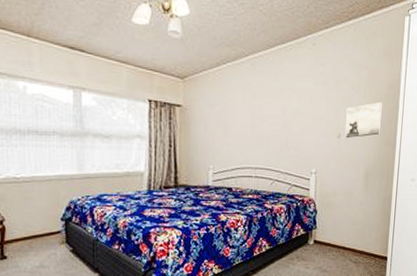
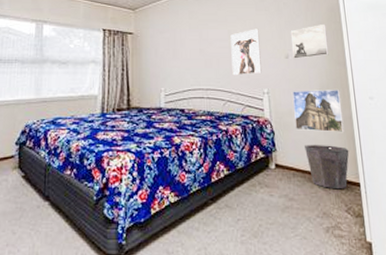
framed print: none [282,105,314,155] -> present [230,29,262,76]
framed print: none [337,170,385,213] -> present [293,90,345,133]
waste bin: none [343,222,383,263] -> present [305,144,349,190]

